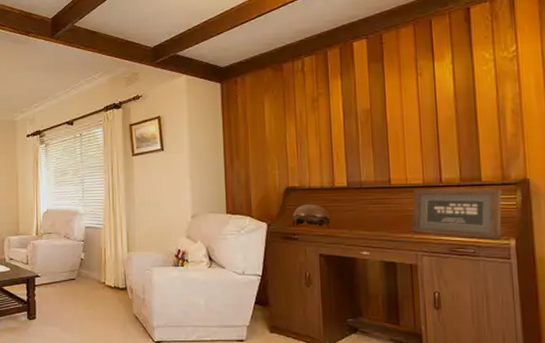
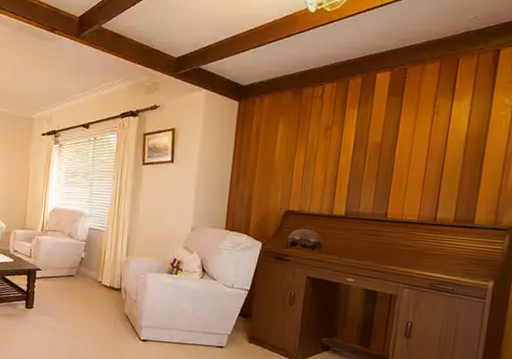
picture frame: present [411,188,502,241] -> none [398,224,491,282]

